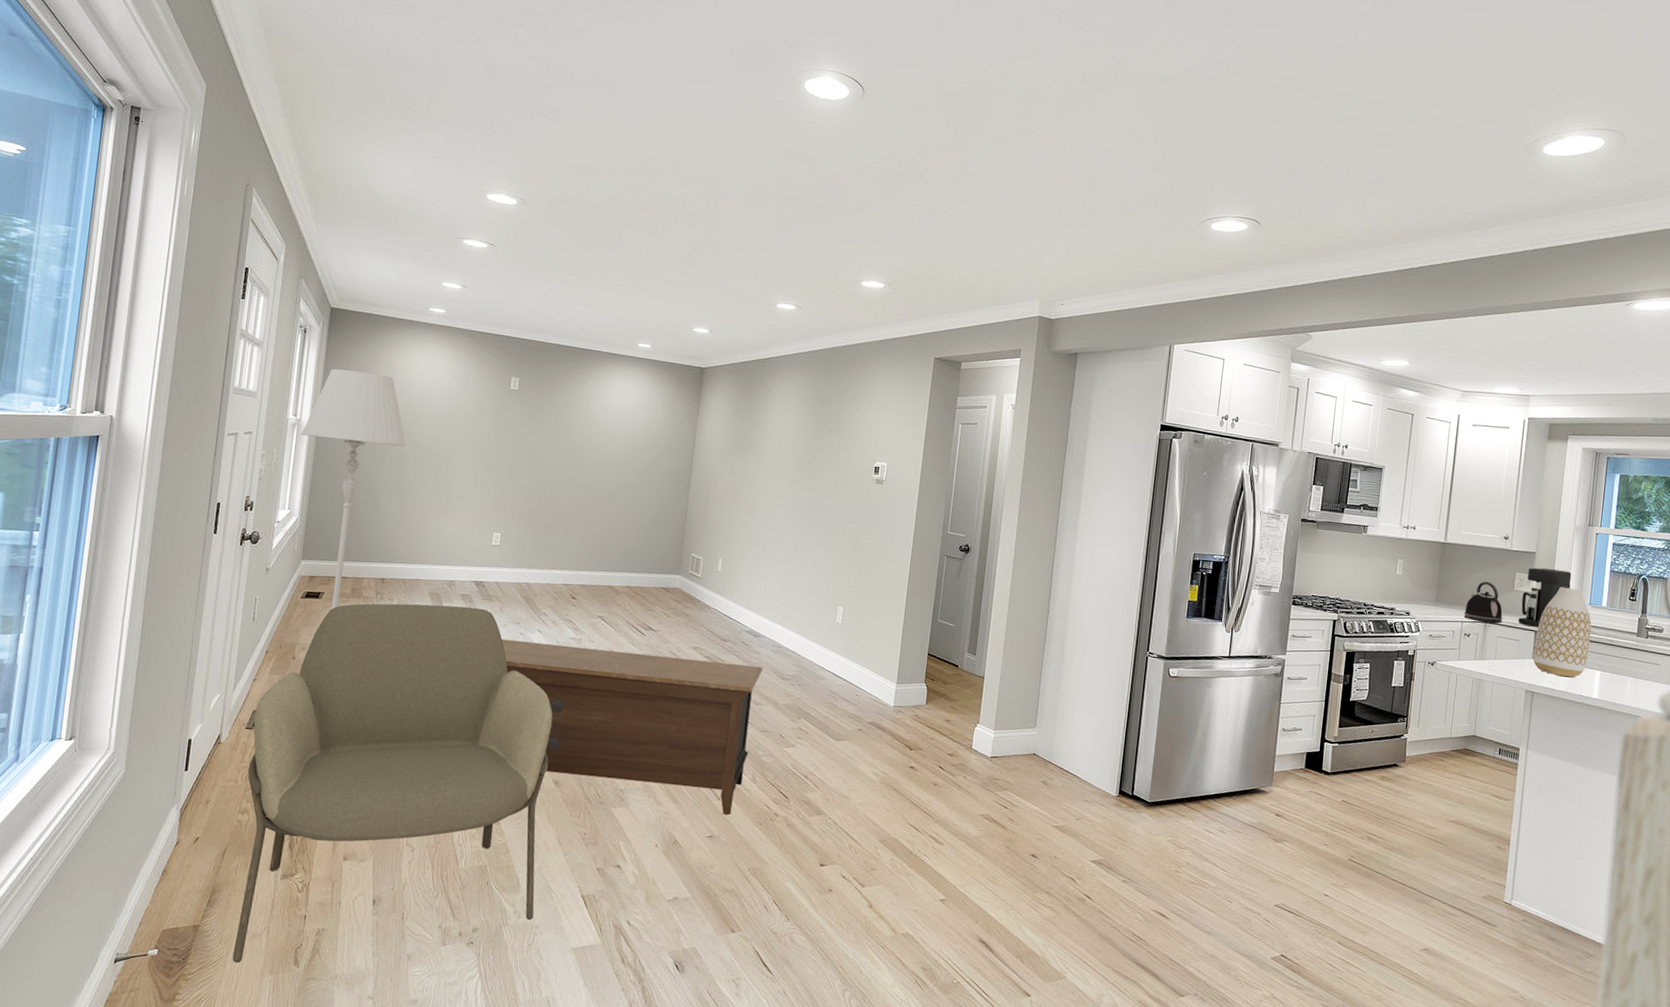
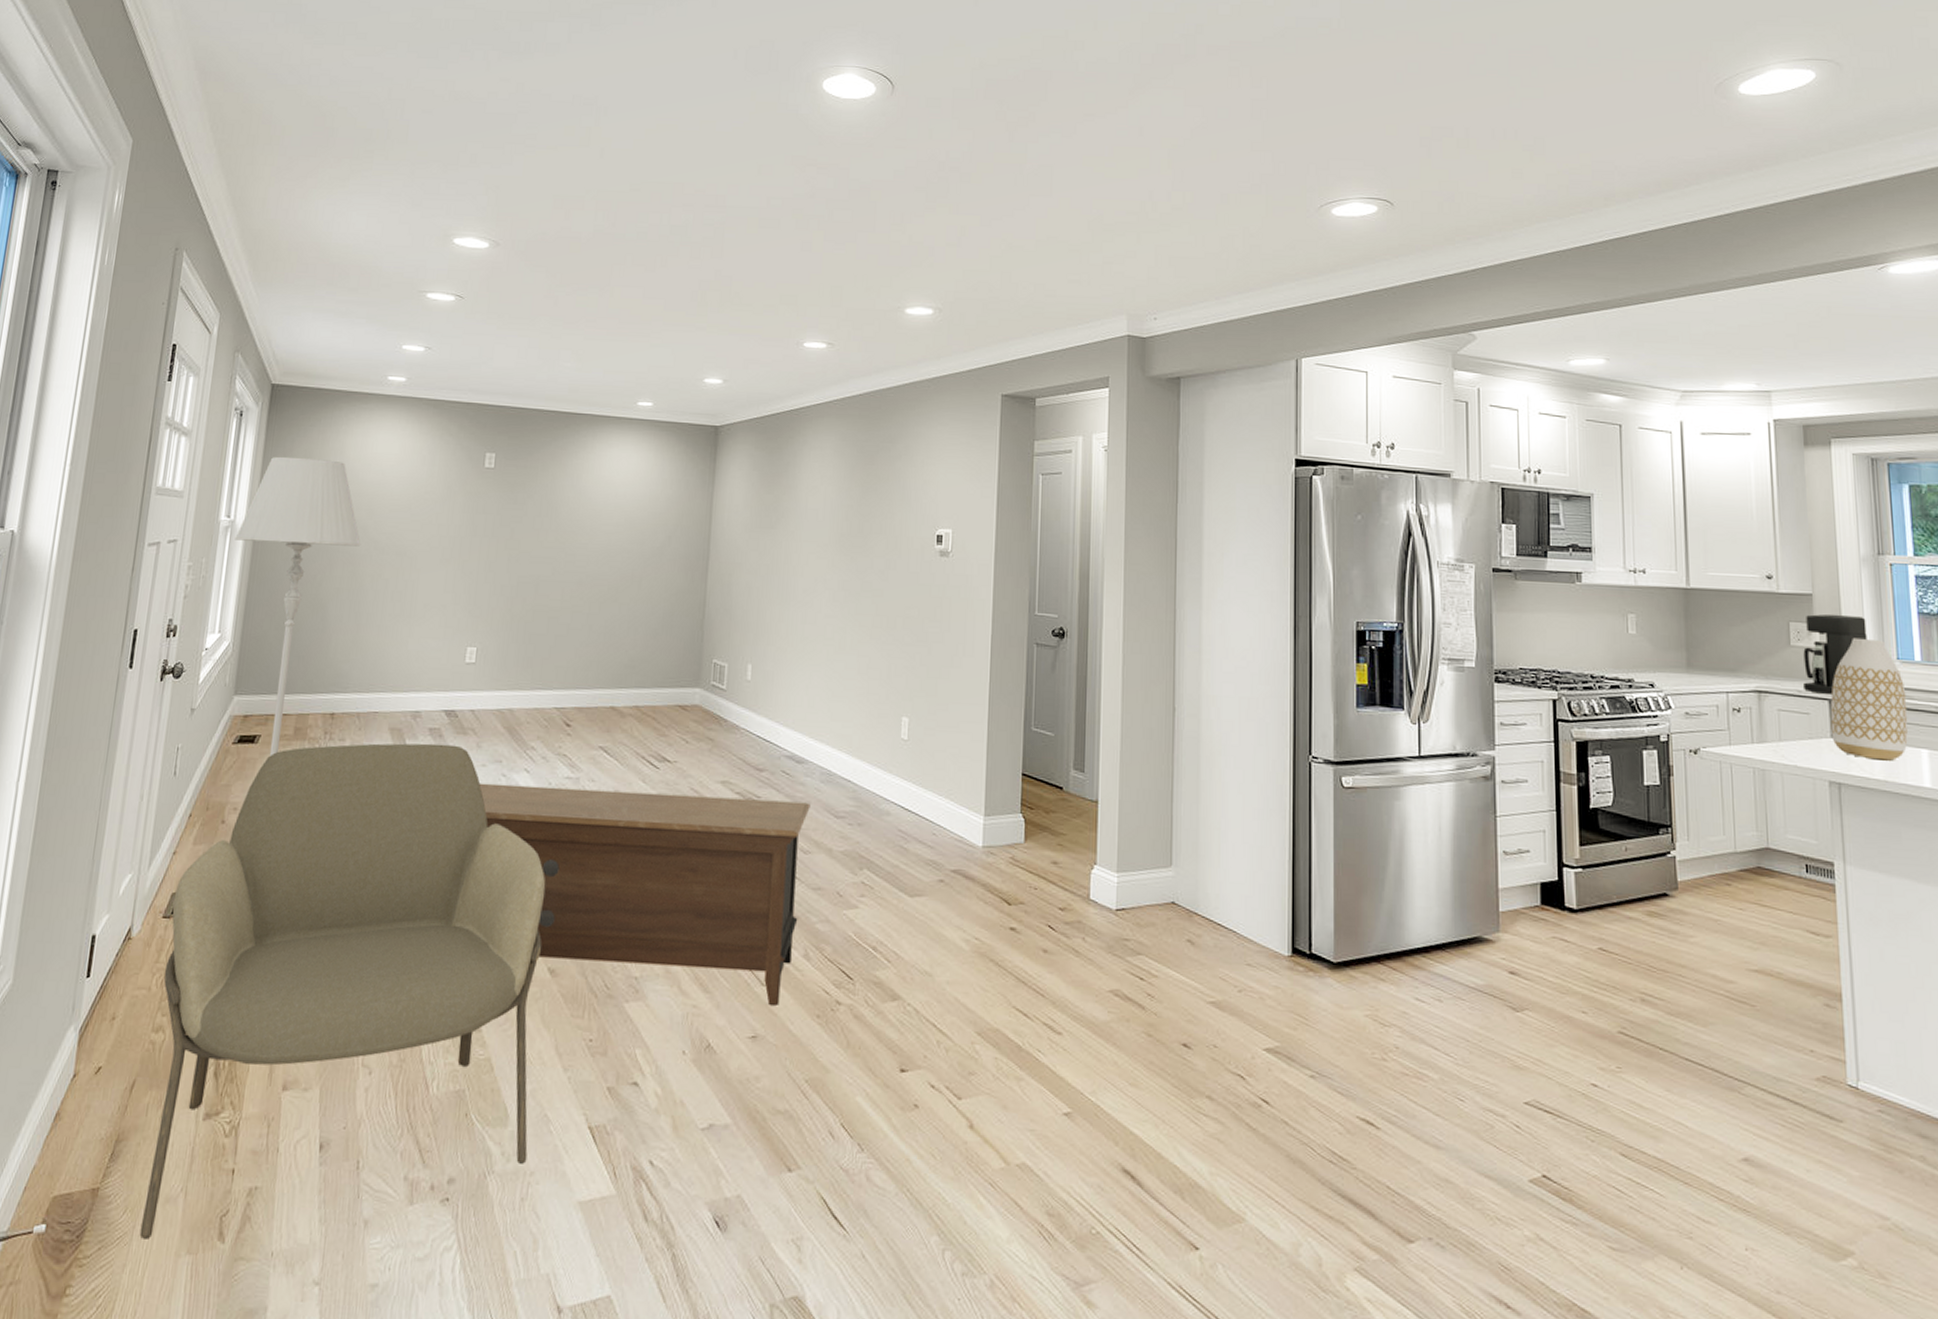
kettle: present [1464,581,1503,623] -> none [1728,636,1782,692]

